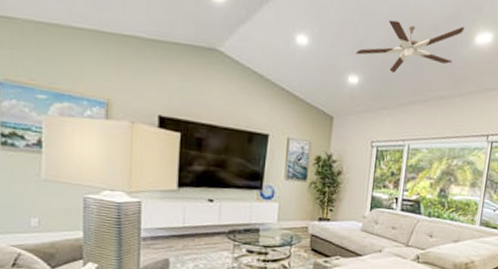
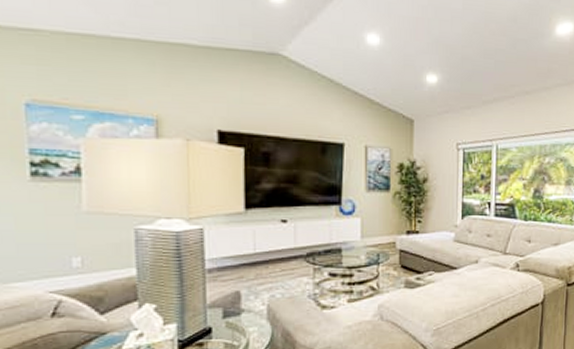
ceiling fan: present [355,20,465,74] -> none [431,14,544,70]

